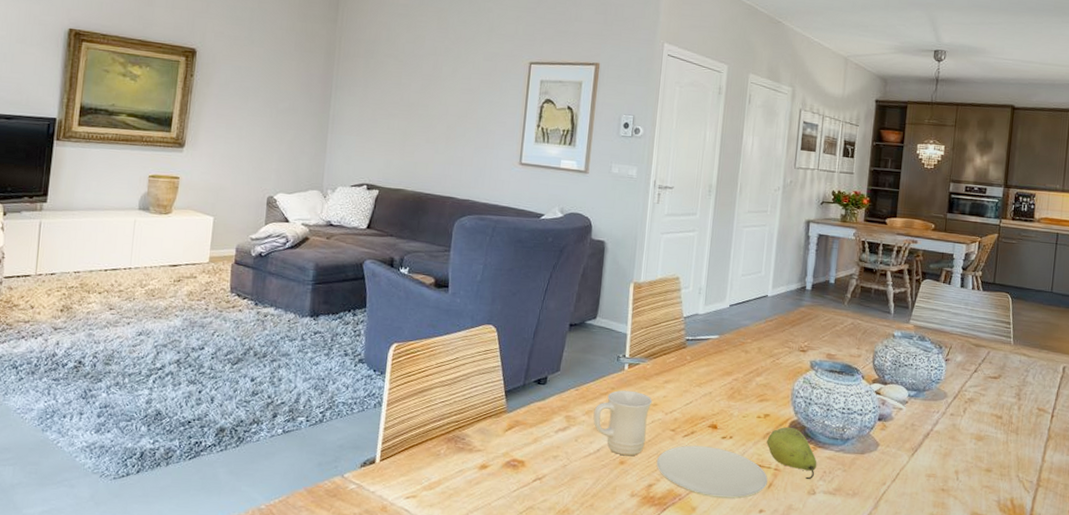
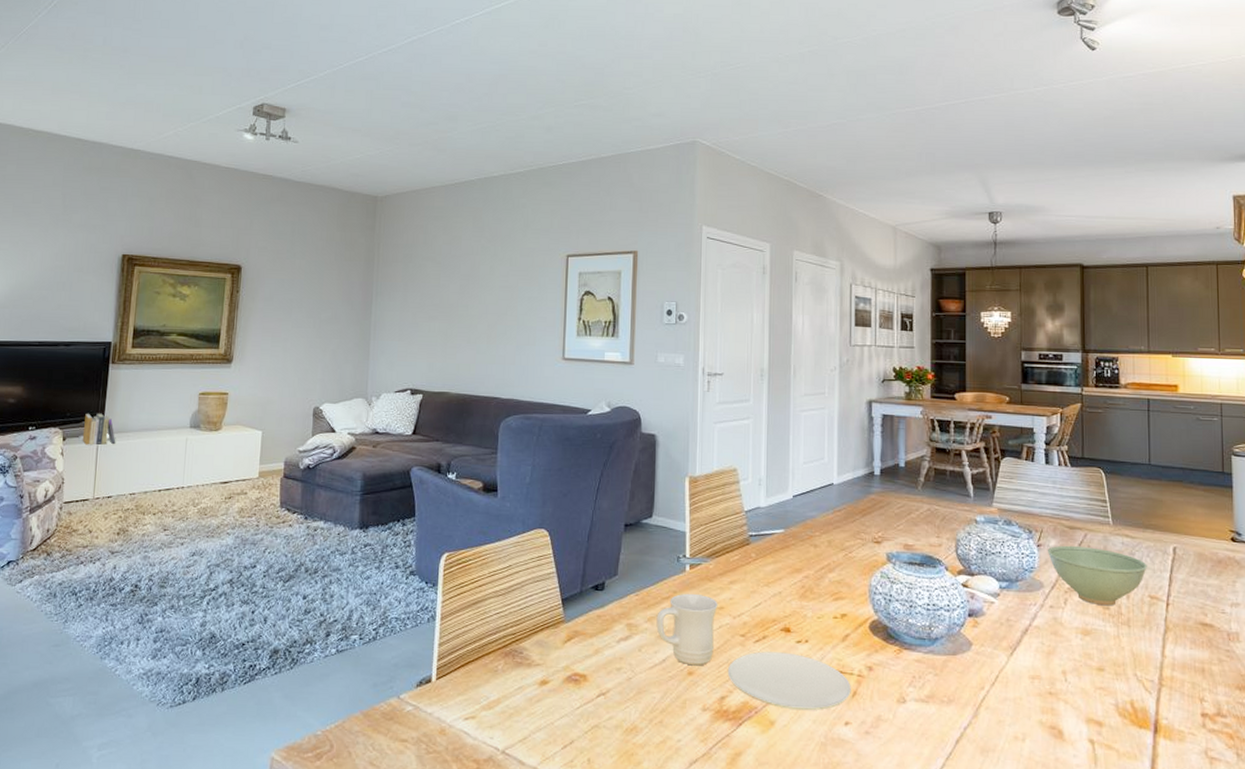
books: none [24,189,60,222] -> present [82,413,116,446]
fruit: present [766,427,817,480] -> none [846,628,905,687]
bowl: none [953,360,1039,416] -> present [1047,545,1147,606]

